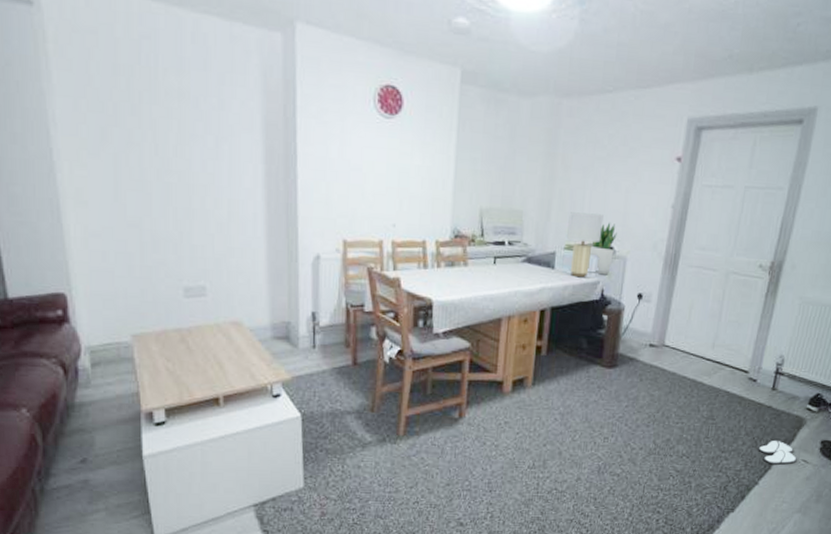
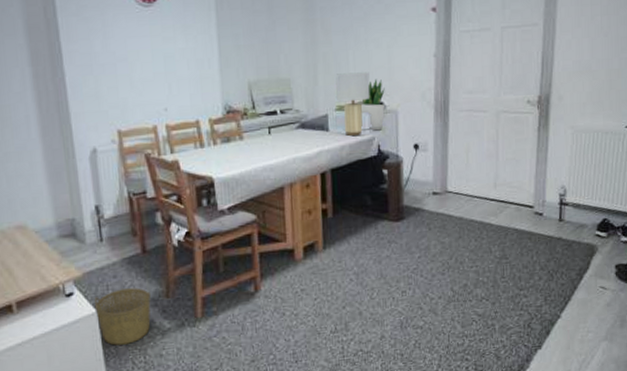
basket: none [299,397,357,452] -> present [94,288,152,346]
slippers: present [758,439,797,465] -> none [555,270,595,296]

